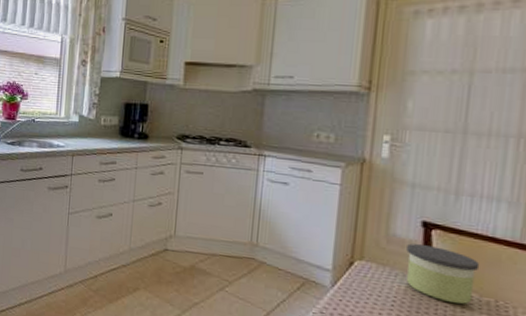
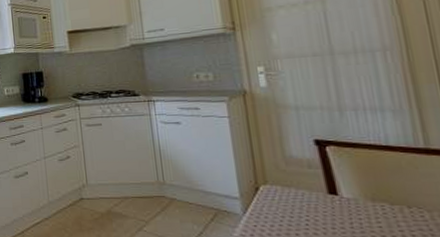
candle: present [406,243,480,304] -> none [306,162,385,216]

